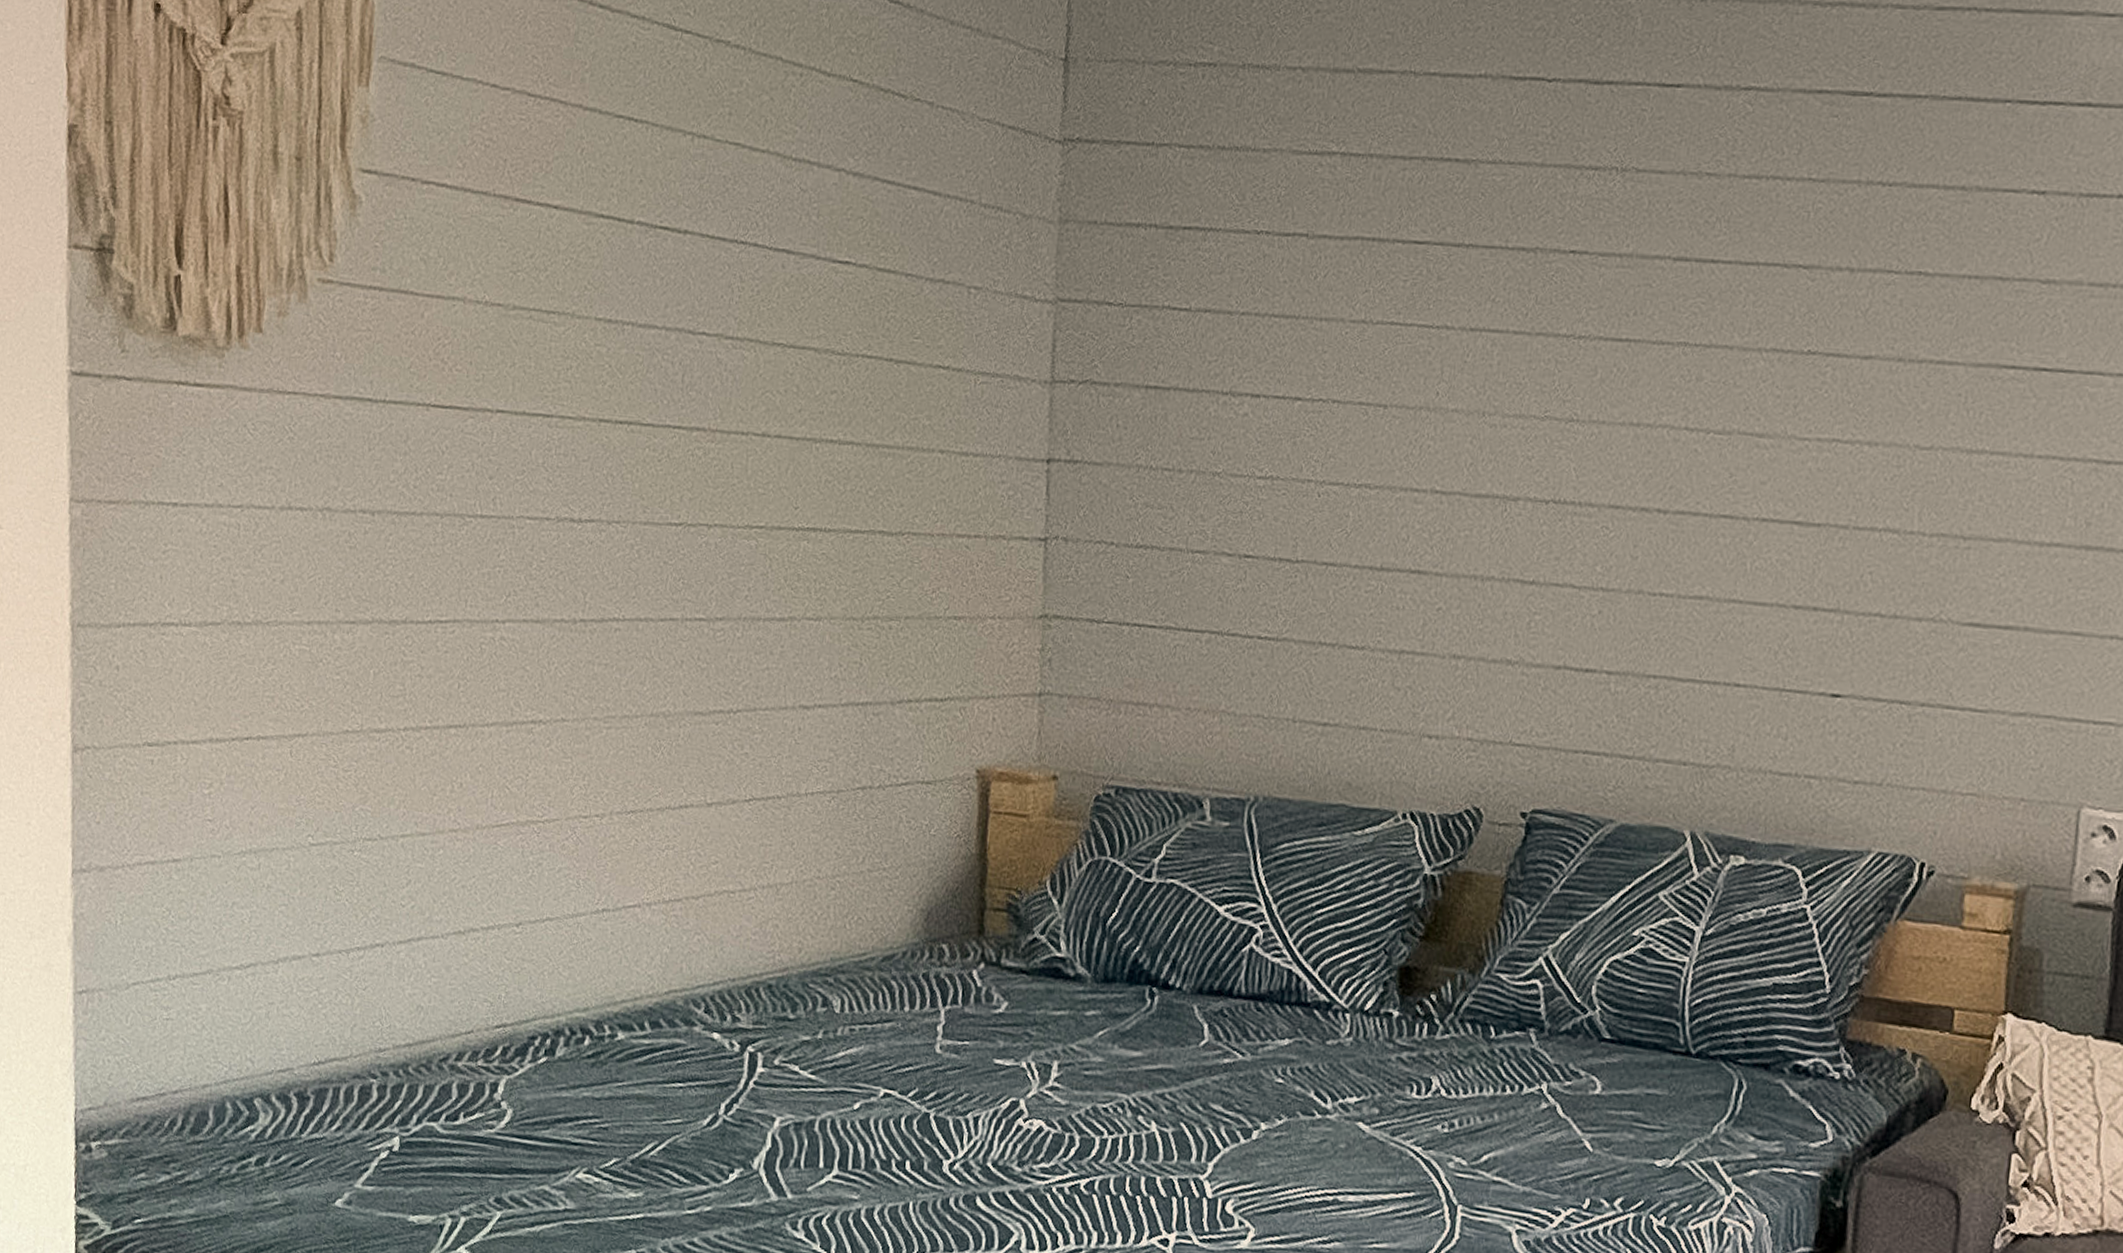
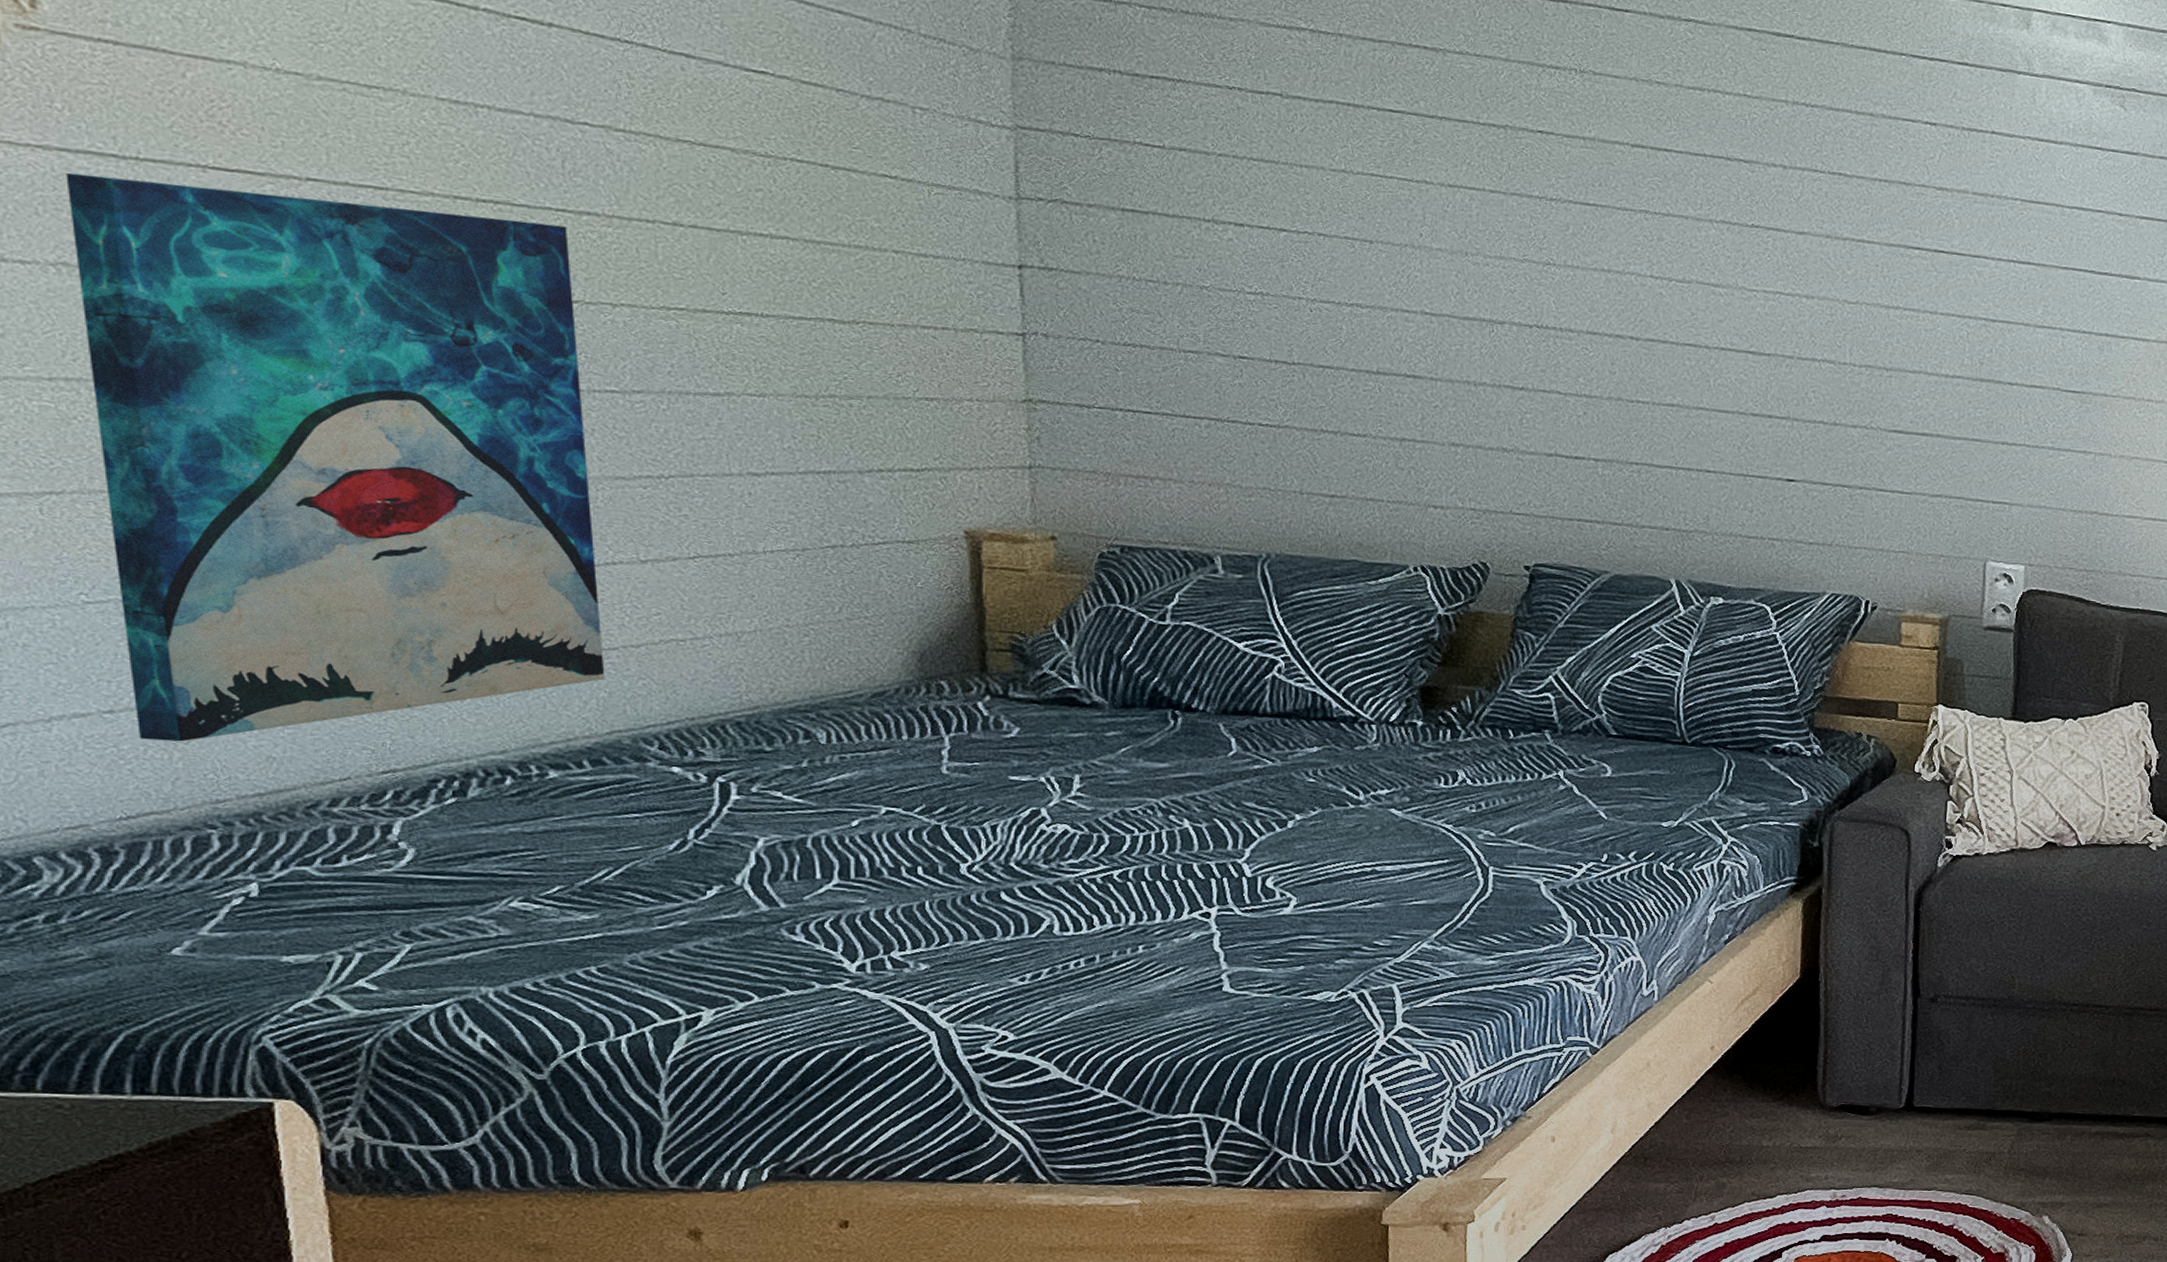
wall art: none [333,419,681,988] -> present [66,172,605,742]

